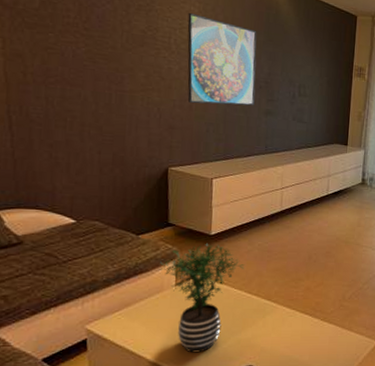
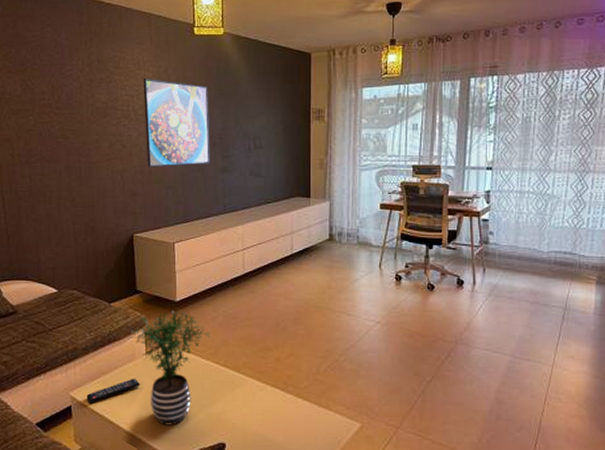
remote control: none [105,309,167,336] -> present [86,378,140,404]

